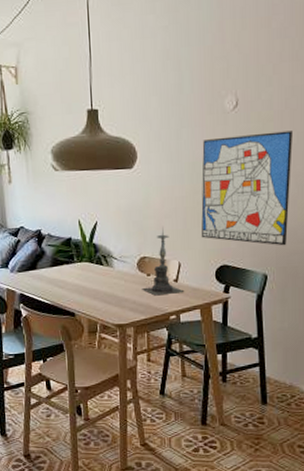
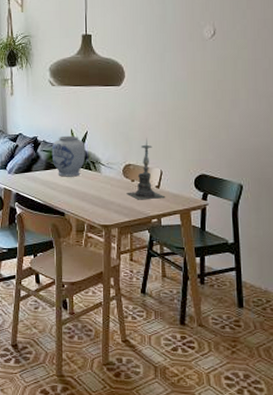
vase: none [57,227,96,274] -> present [51,135,86,177]
wall art: present [201,130,292,246] -> none [181,57,265,159]

